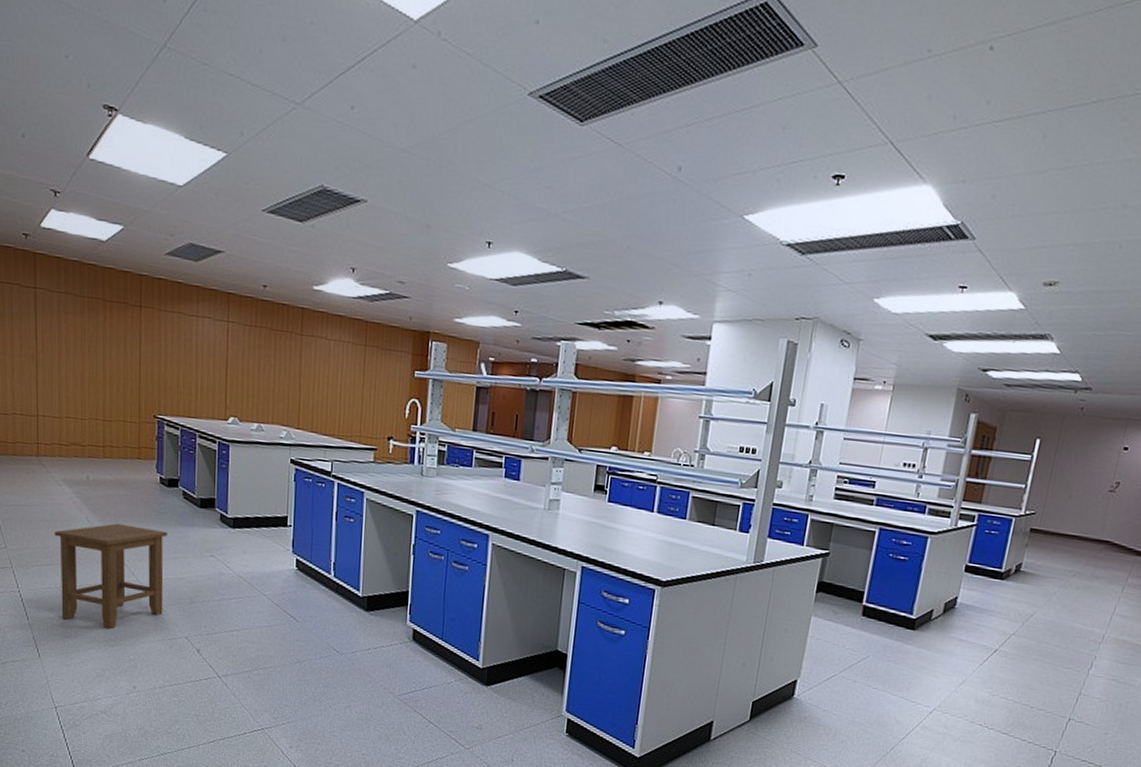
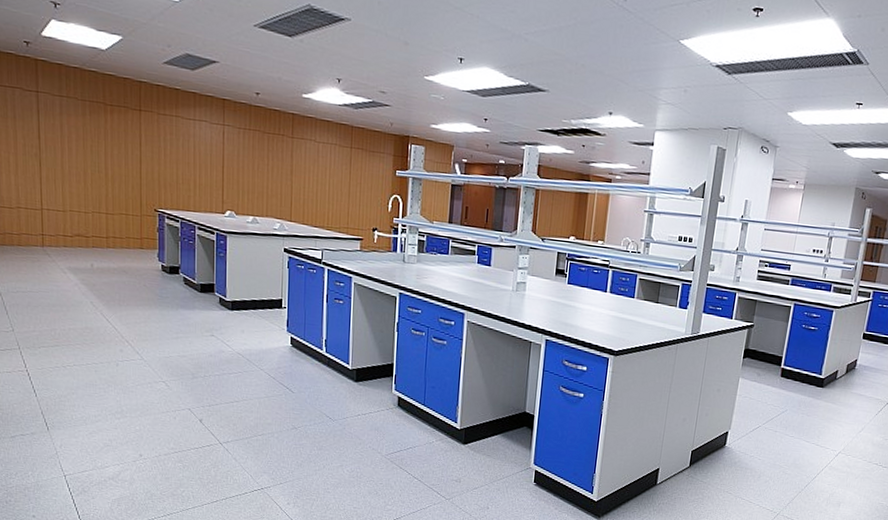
stool: present [54,523,167,628] -> none [60,307,169,402]

